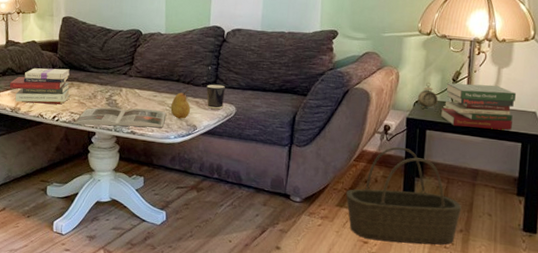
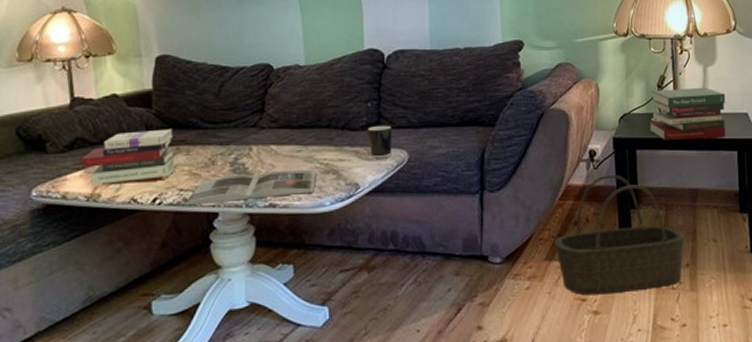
fruit: present [170,89,190,120] -> none [322,136,348,179]
alarm clock: present [417,82,438,109] -> none [621,92,645,124]

